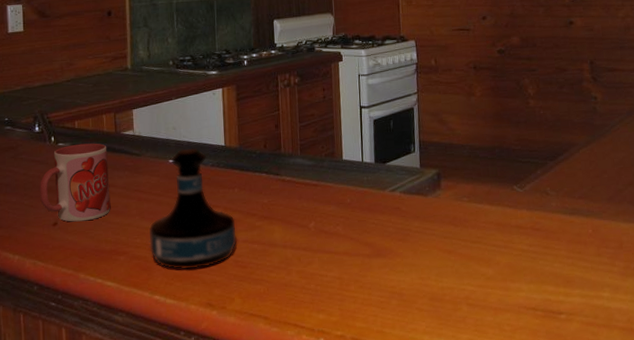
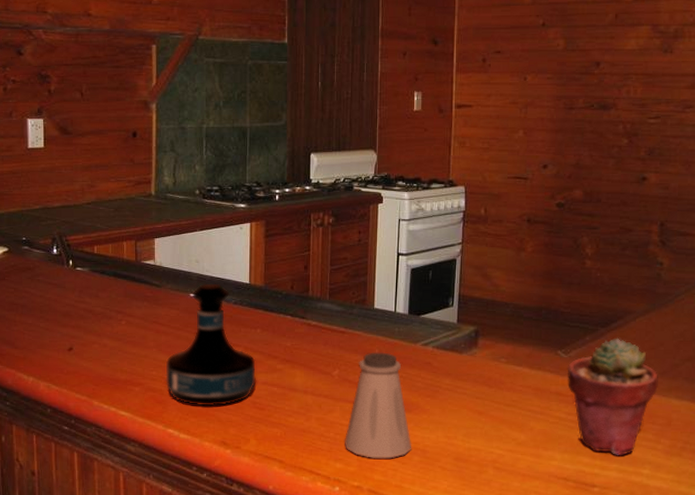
mug: present [40,143,110,222] -> none [56,270,127,349]
saltshaker: none [324,201,390,306] -> present [344,352,412,459]
potted succulent: none [523,169,607,282] -> present [567,337,658,456]

